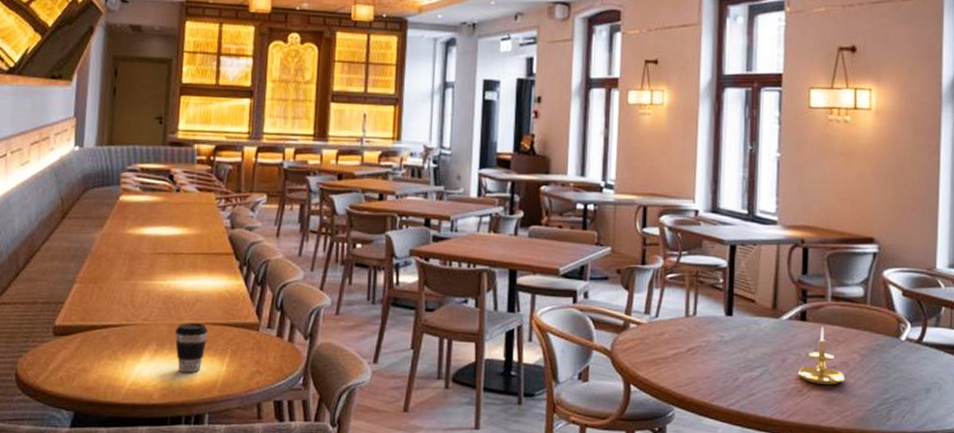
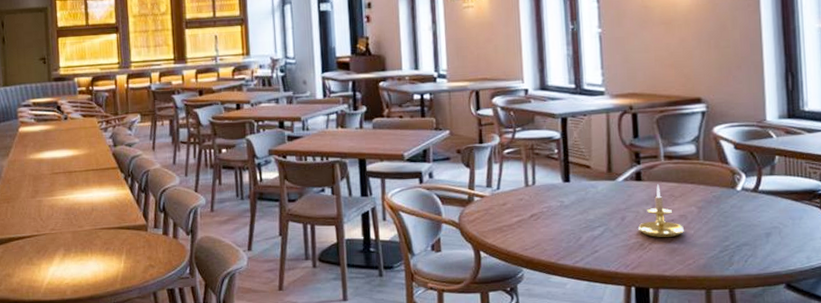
coffee cup: present [175,323,209,373] -> none [78,229,106,271]

